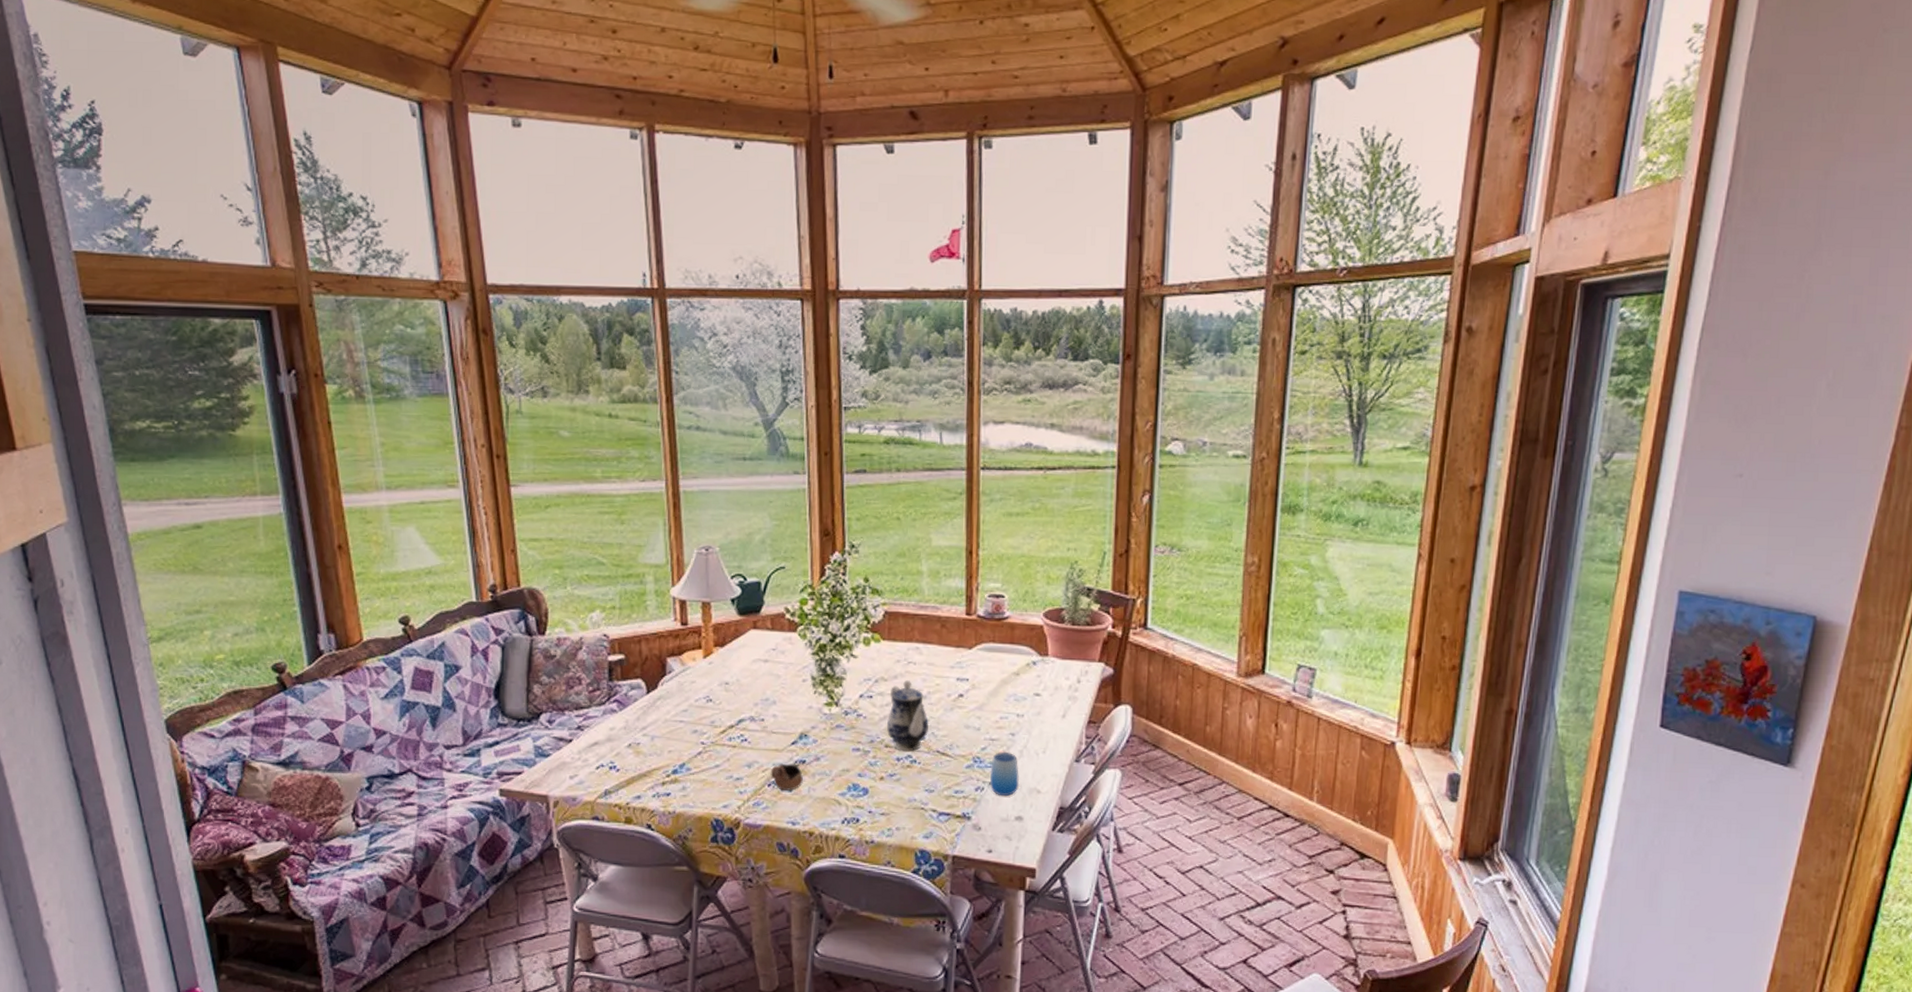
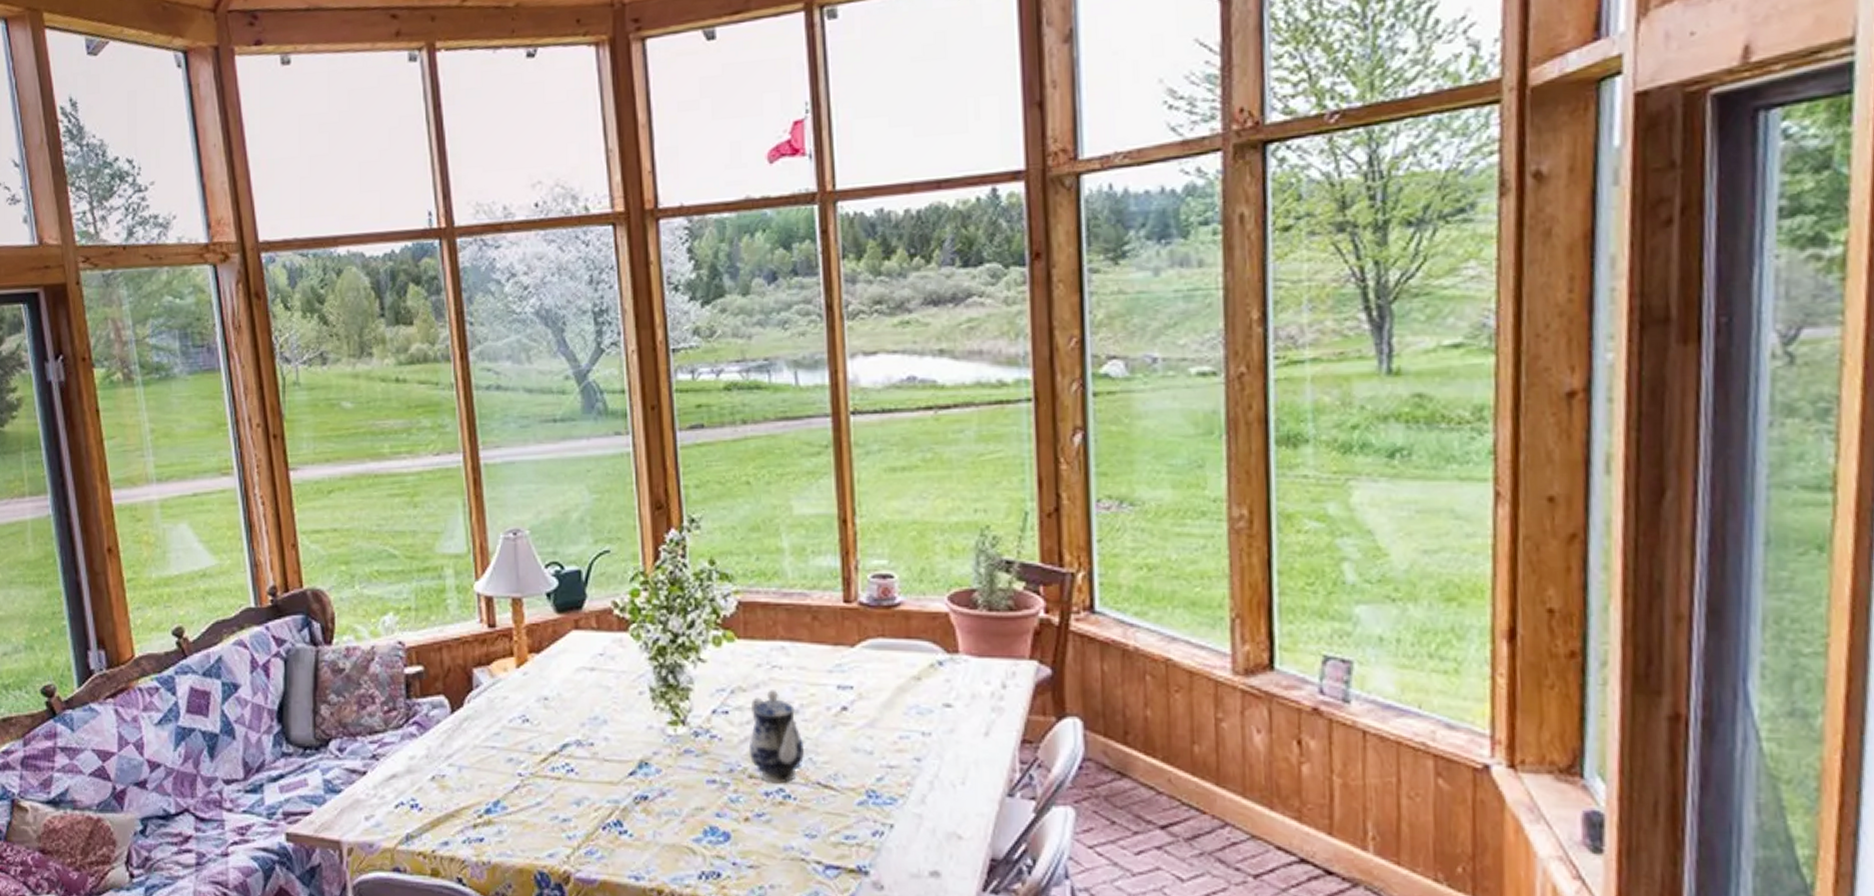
cup: present [770,763,803,792] -> none [604,800,646,837]
cup: present [990,751,1020,796] -> none [891,782,933,843]

